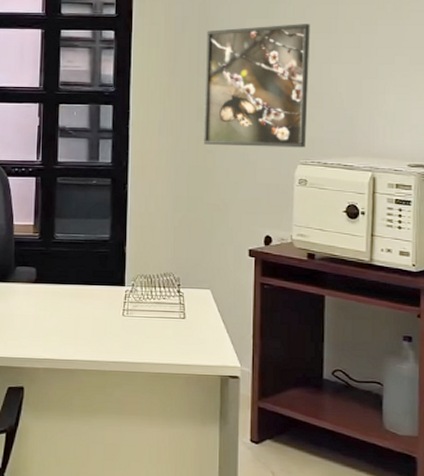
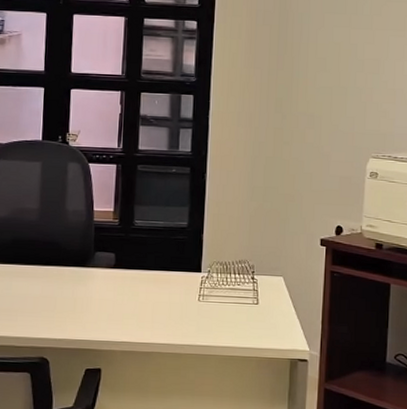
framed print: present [203,24,310,148] -> none [280,20,386,142]

